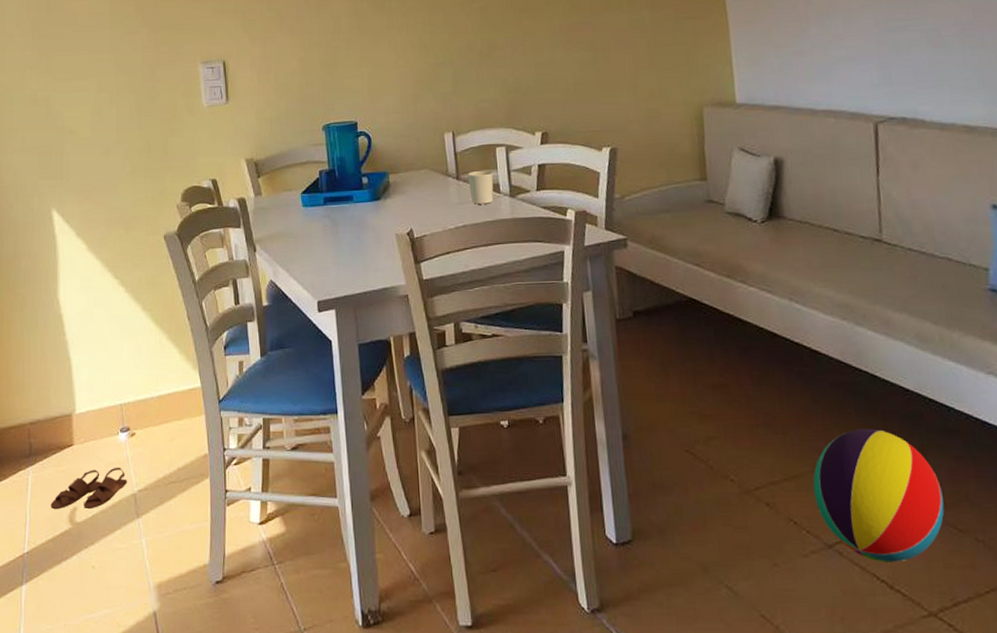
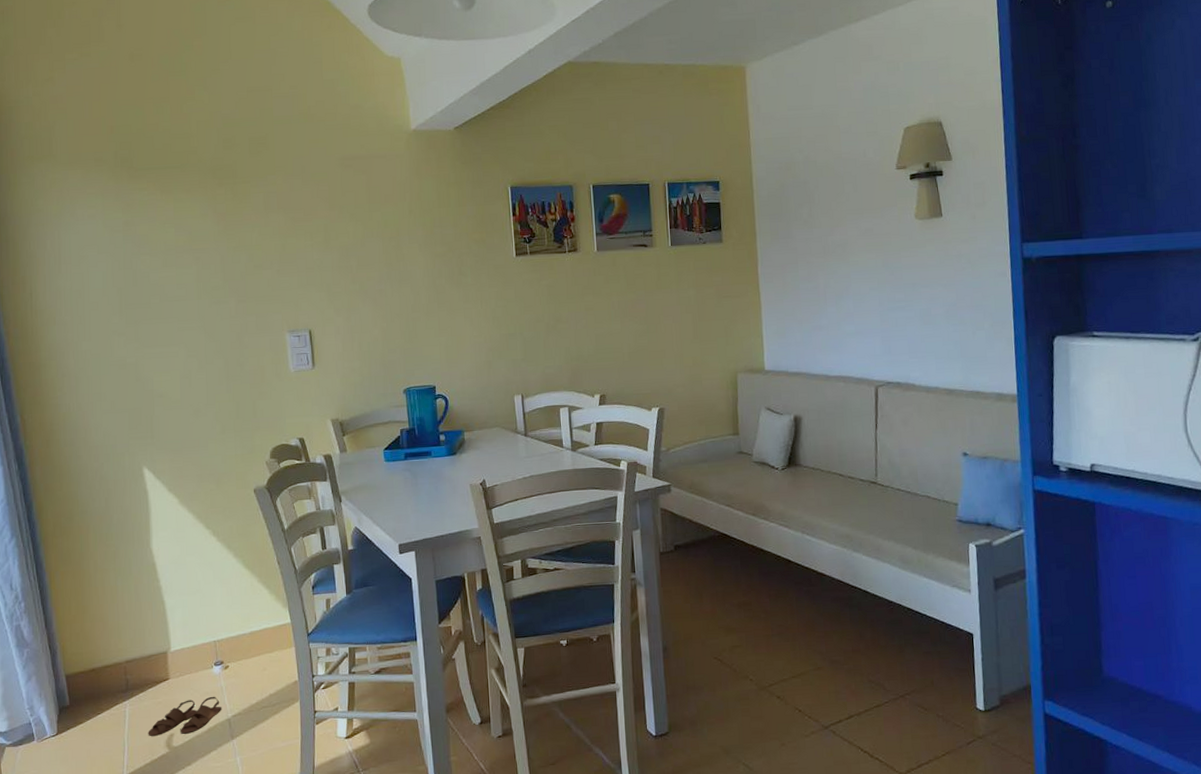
cup: present [467,171,494,205] -> none [534,428,558,458]
beach ball: present [813,428,944,563] -> none [815,633,915,738]

